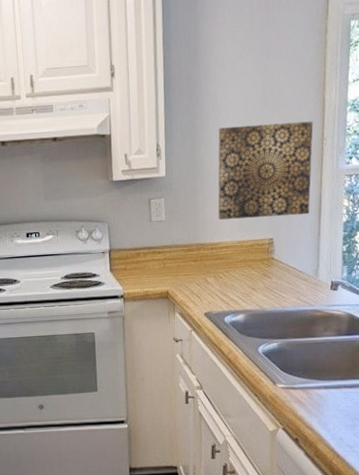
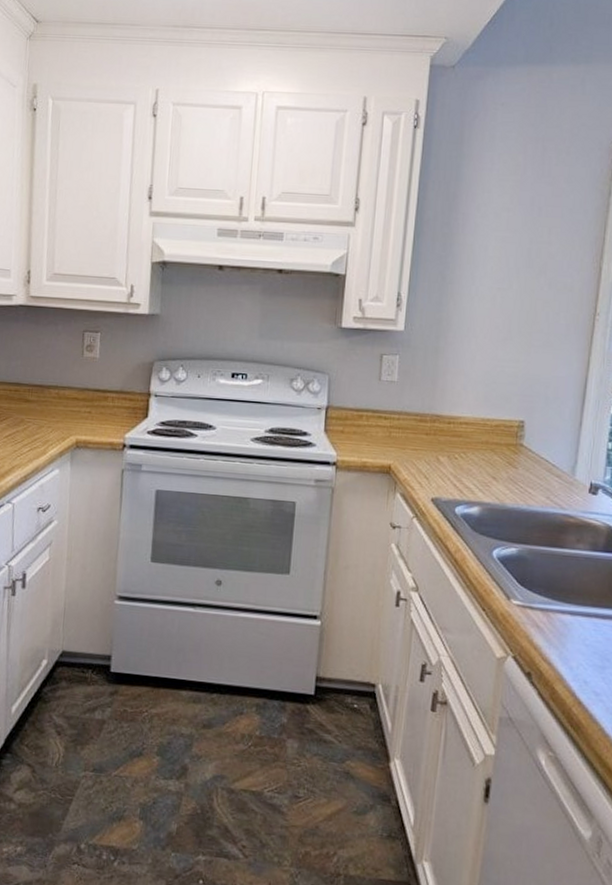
wall art: present [218,121,313,220] -> none [461,284,585,399]

